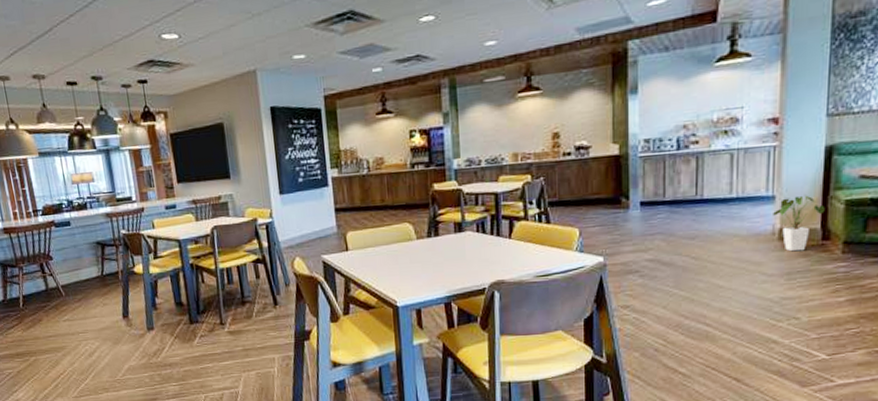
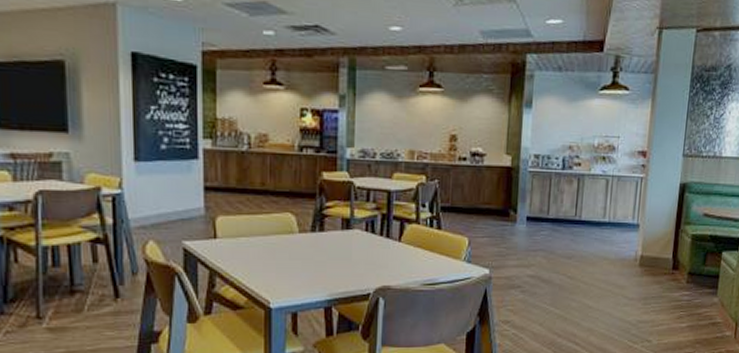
house plant: present [773,195,825,252] -> none [637,226,677,278]

